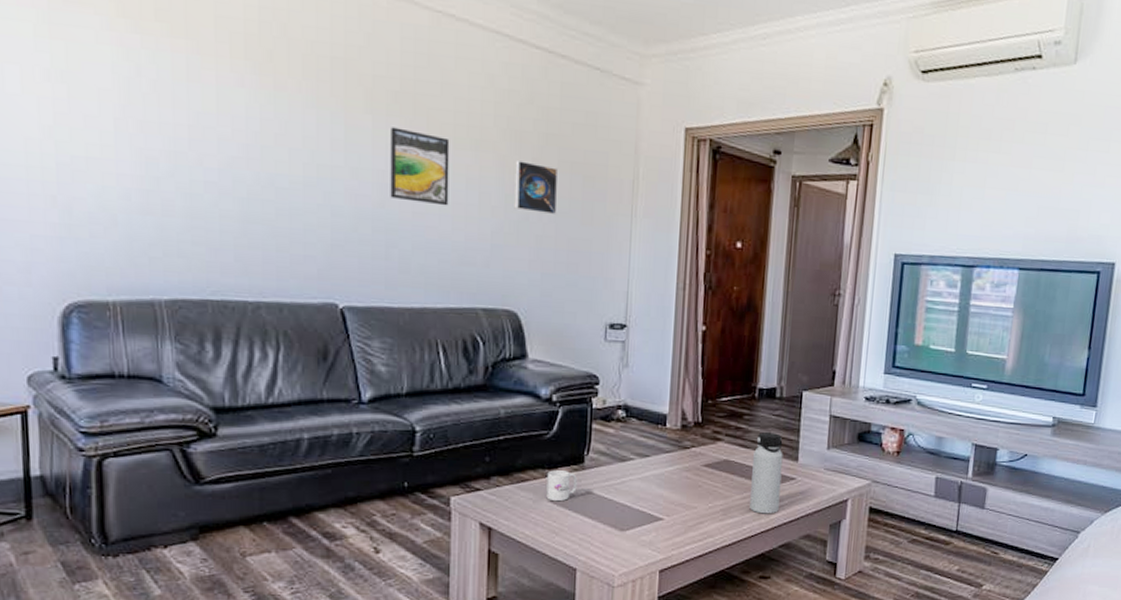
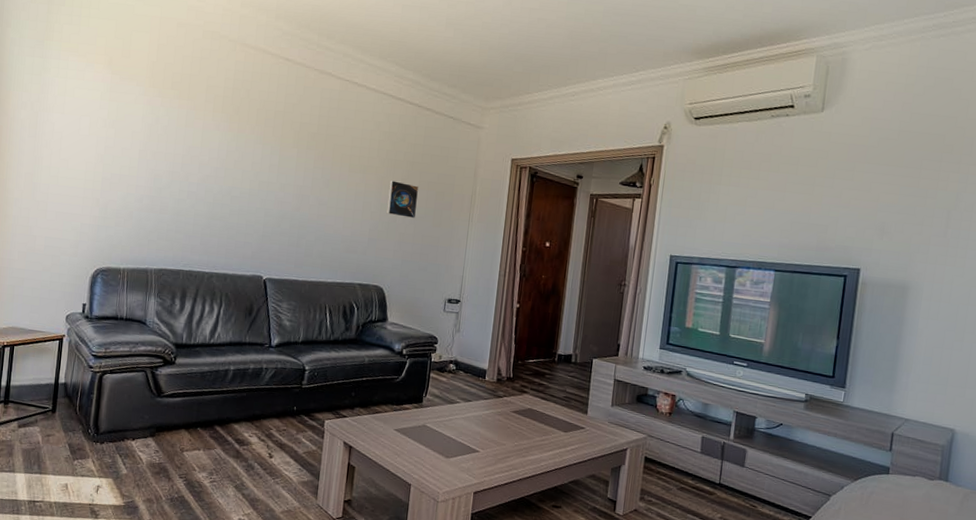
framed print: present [390,127,450,206] -> none [304,157,347,211]
mug: present [546,470,577,502] -> none [393,406,417,431]
water bottle: present [749,432,783,514] -> none [547,389,576,455]

